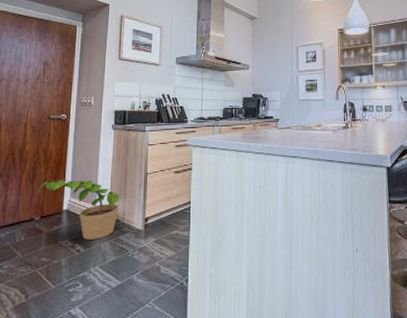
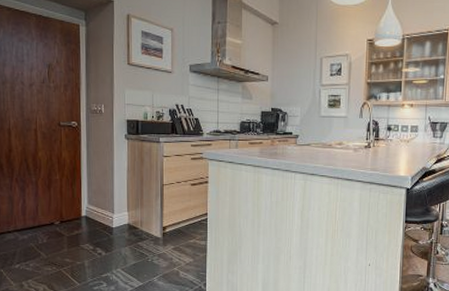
potted plant: present [36,178,119,240] -> none [54,186,137,244]

